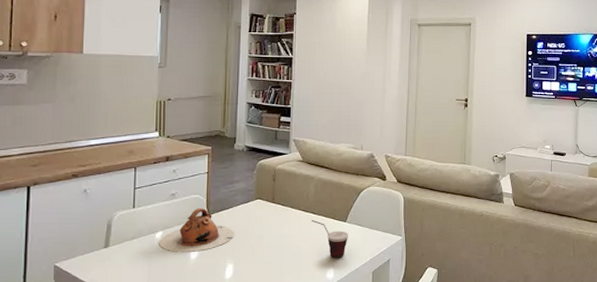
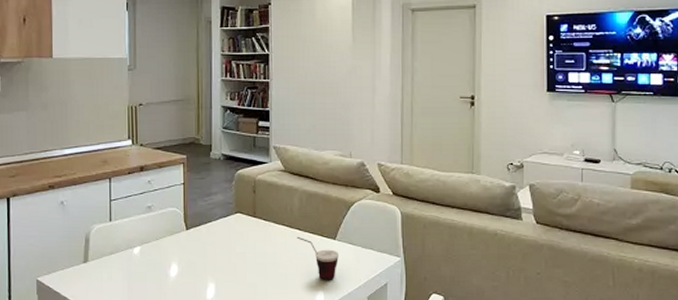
teapot: present [159,208,235,252] -> none [138,222,215,269]

